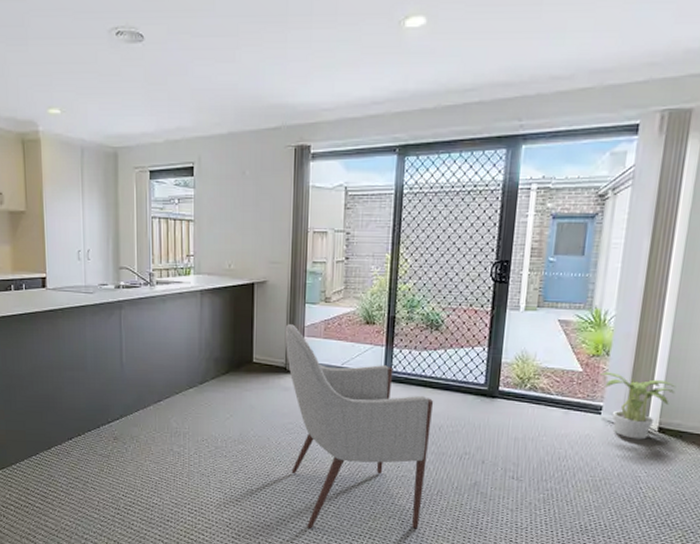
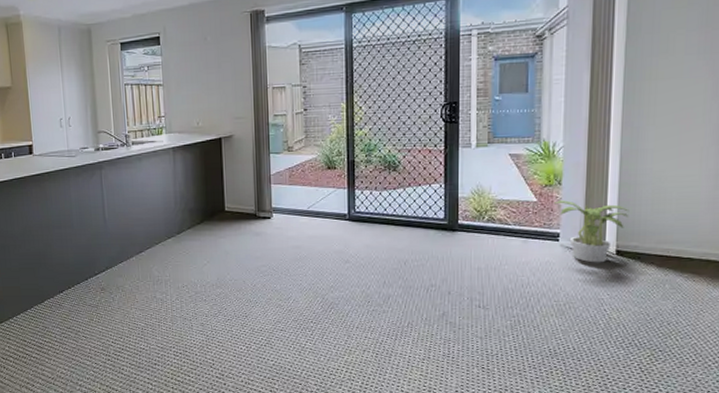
chair: present [284,324,434,529] -> none [252,174,398,365]

